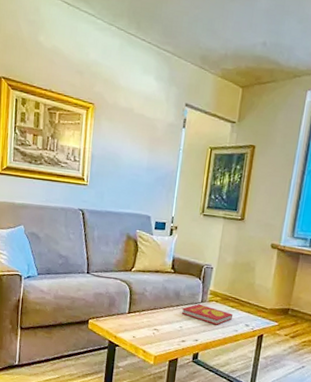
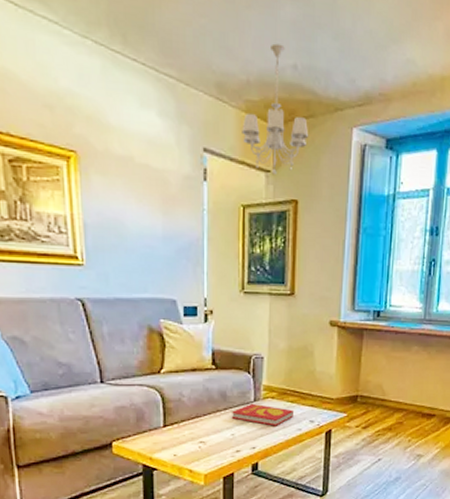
chandelier: none [216,26,270,125] -> present [242,43,309,174]

